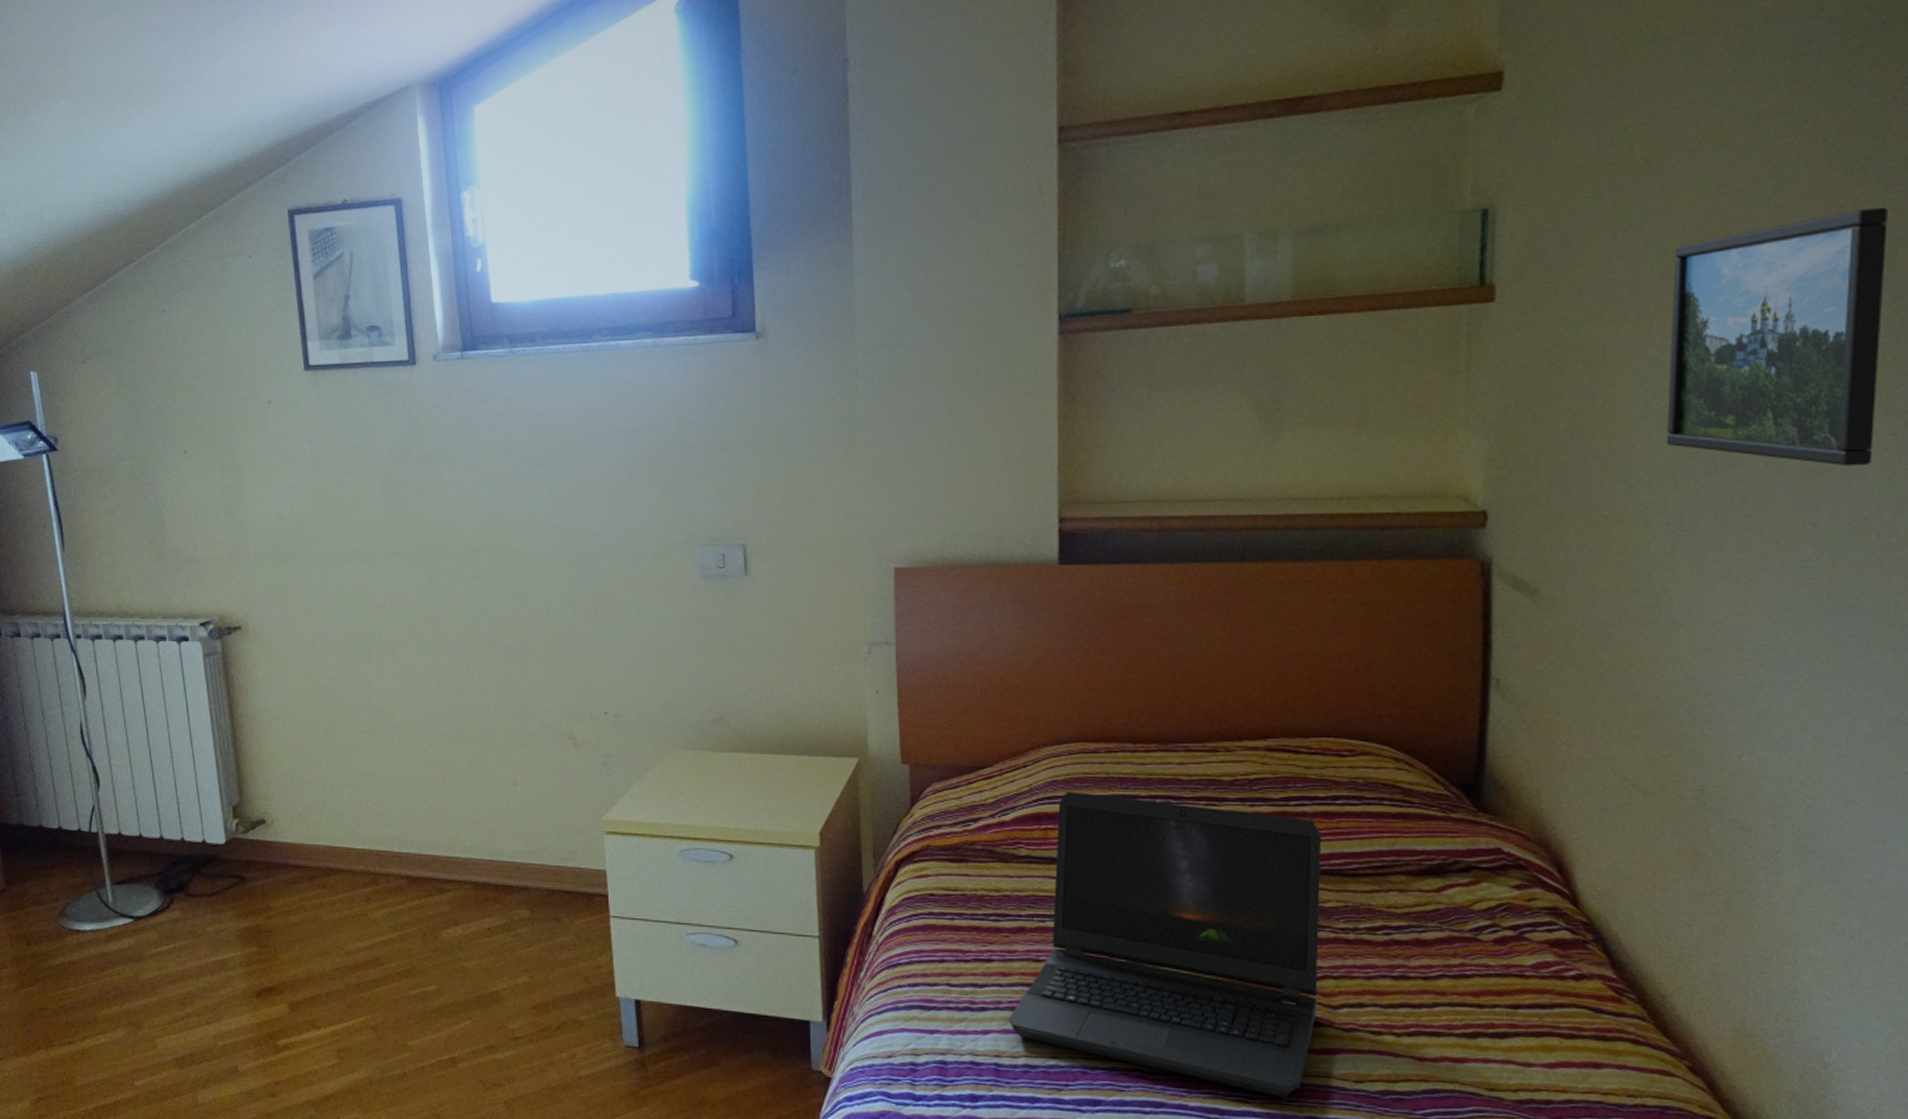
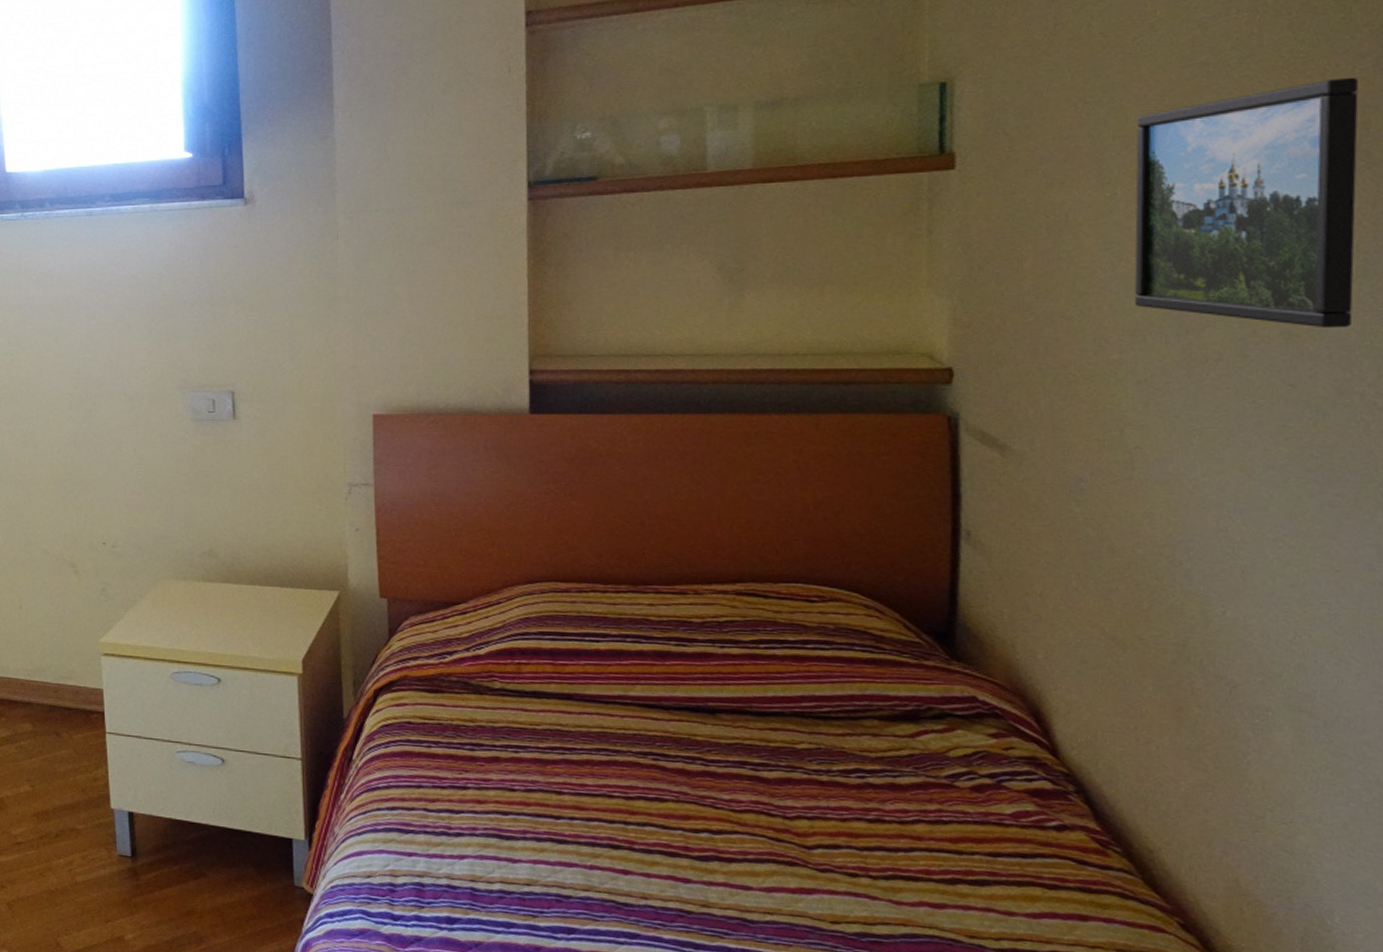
laptop computer: present [1009,791,1322,1098] -> none [485,628,793,935]

